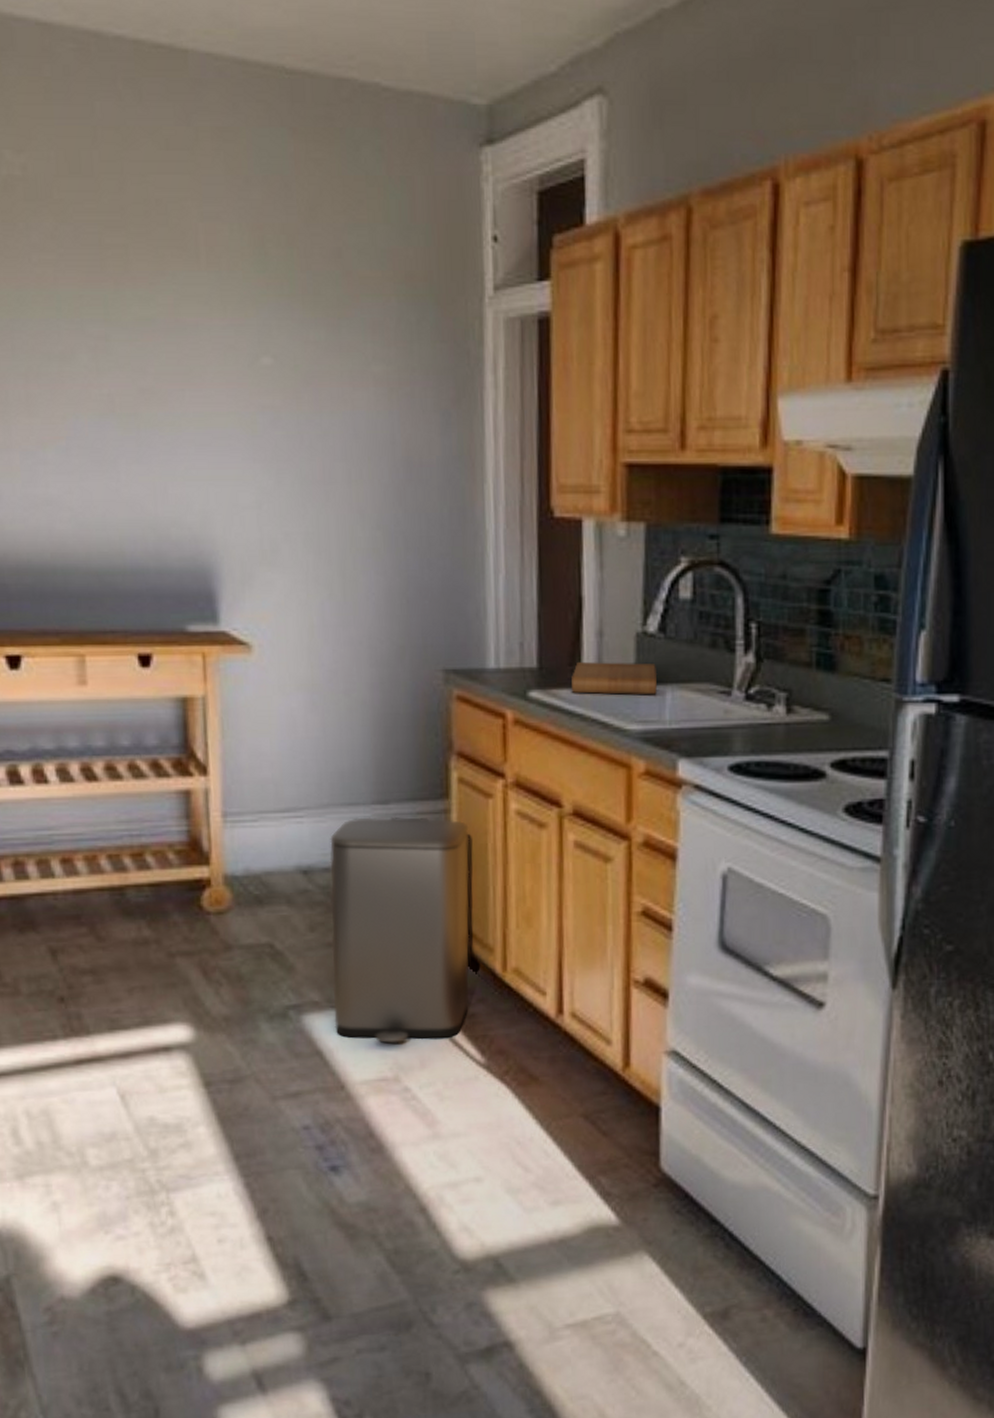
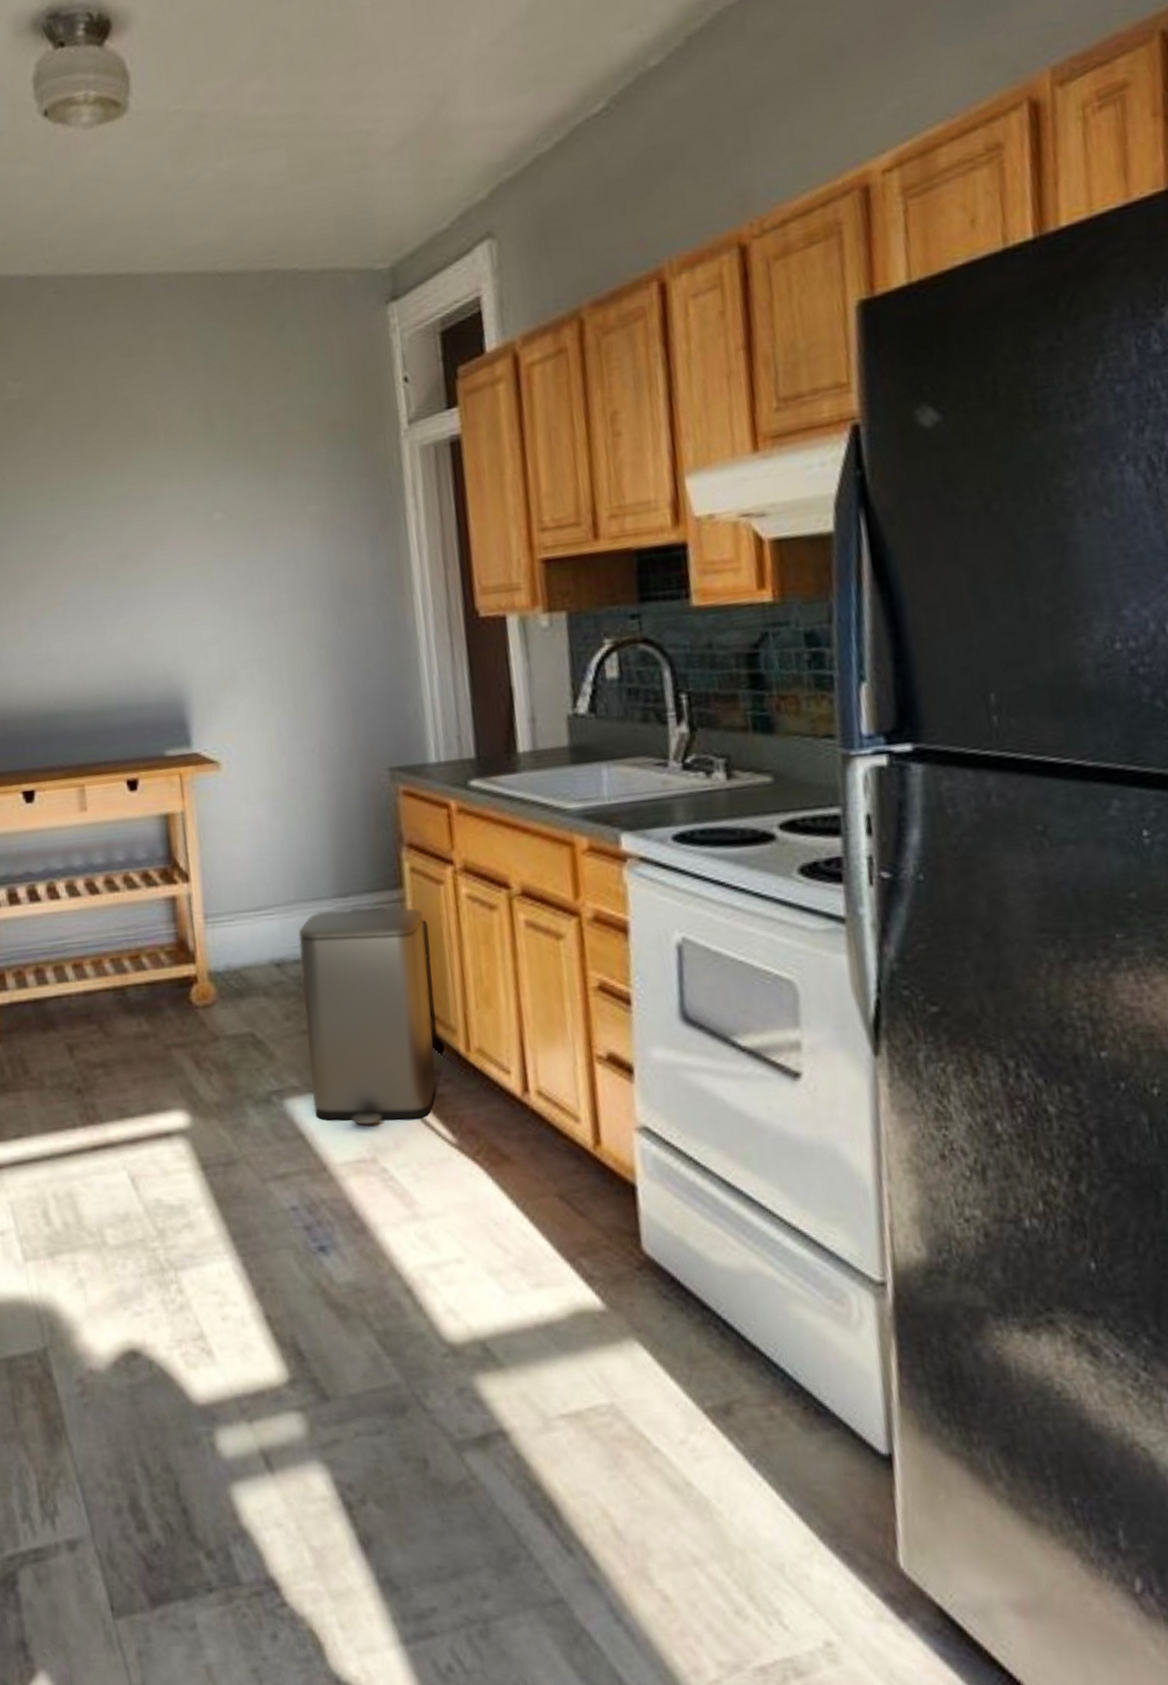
cutting board: present [571,661,658,696] -> none [508,743,593,779]

